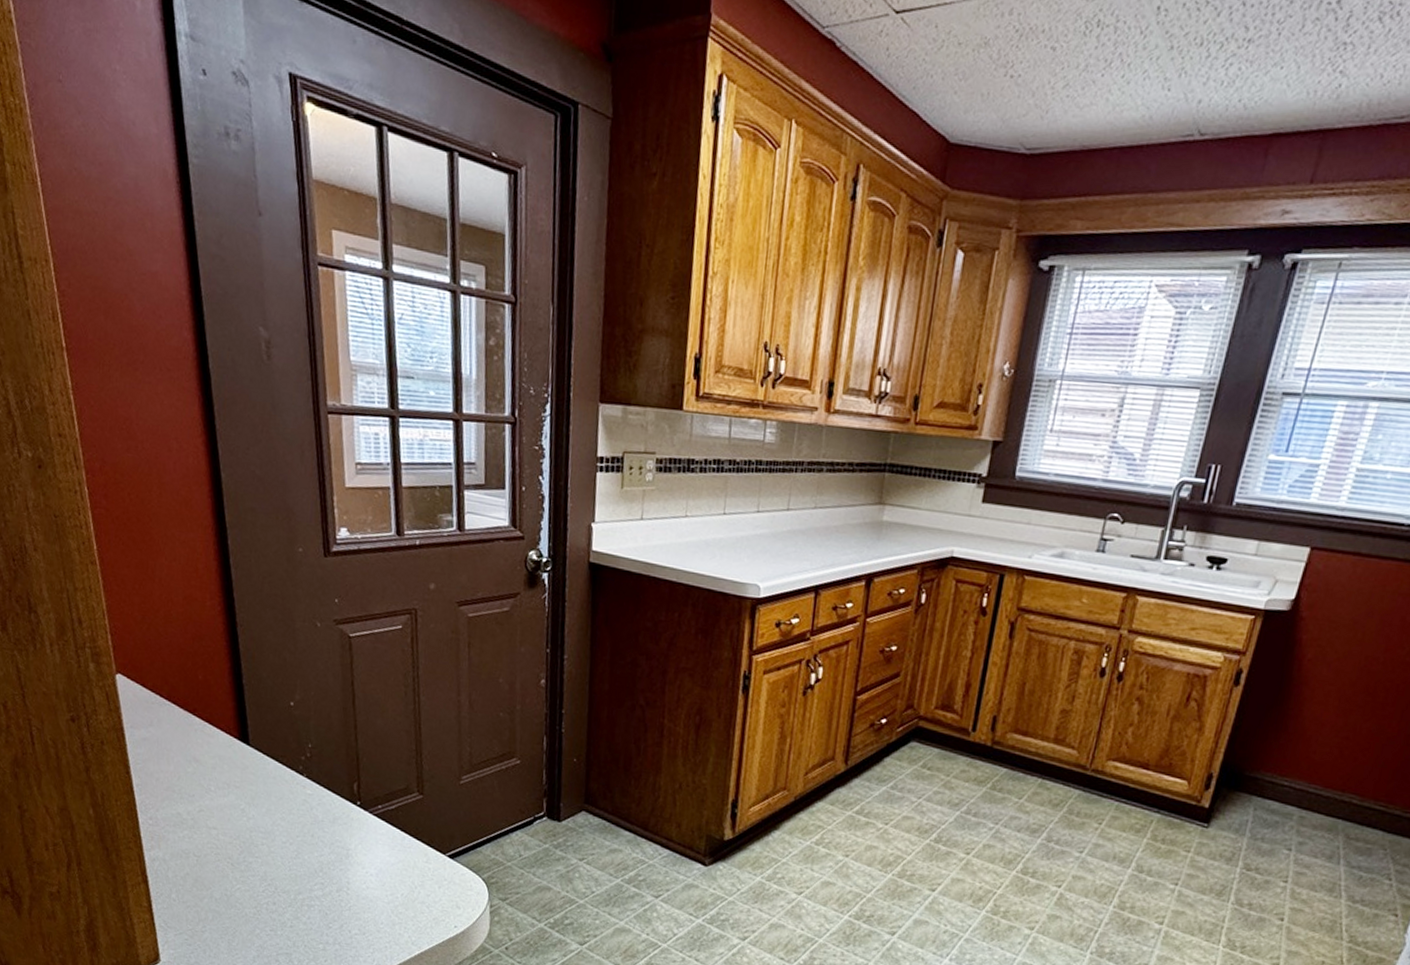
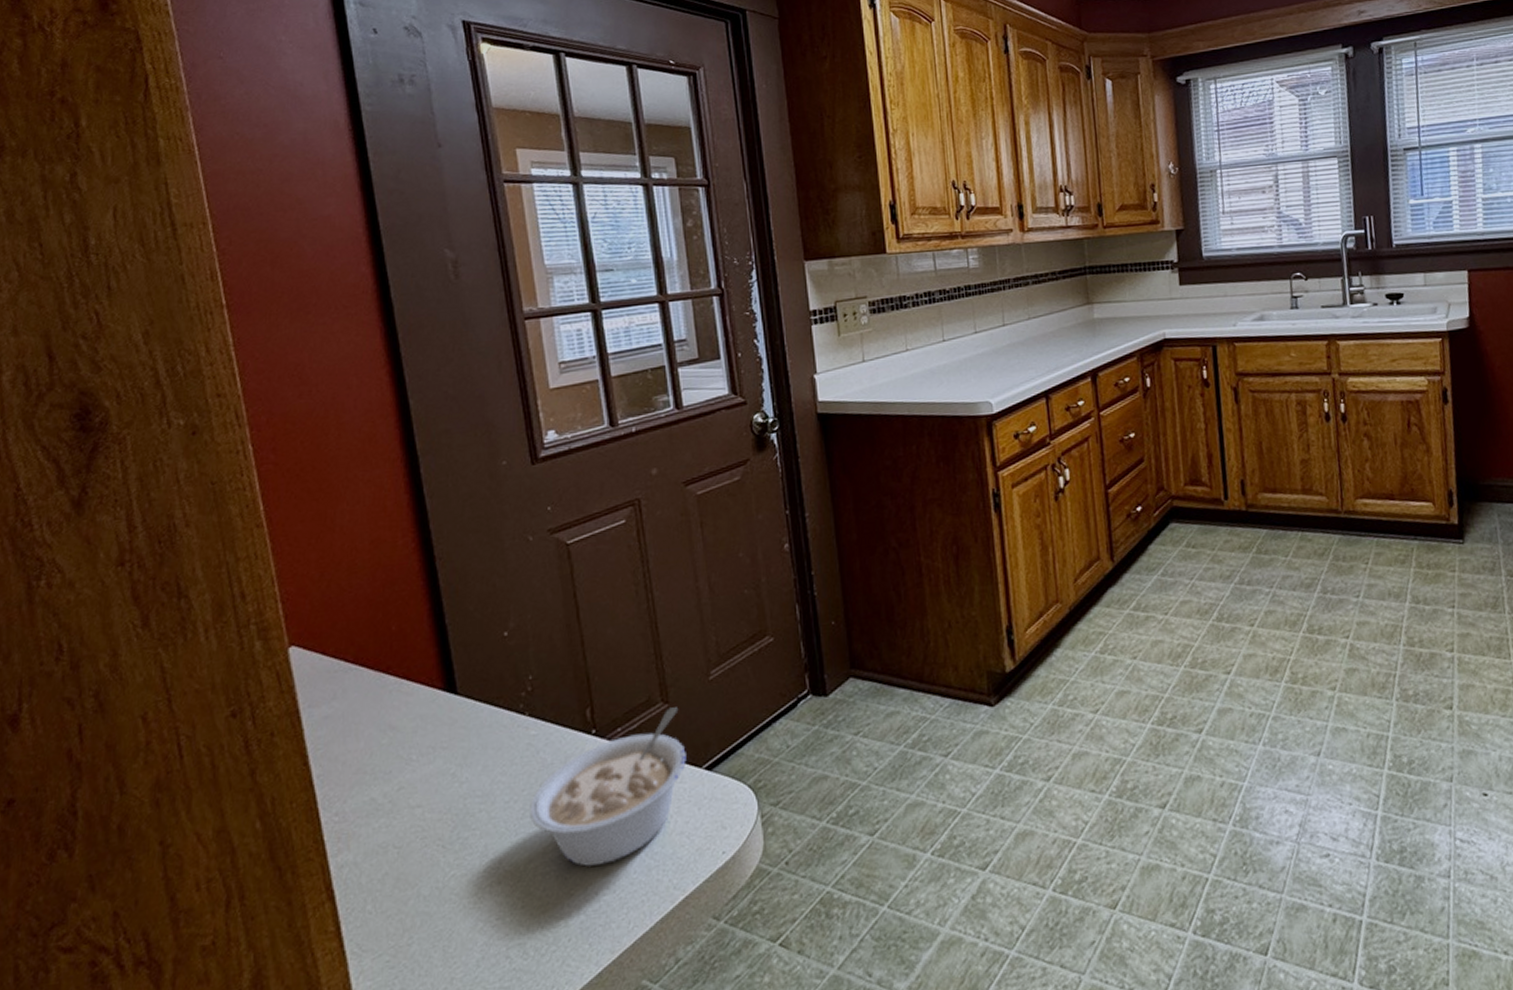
legume: none [302,799,434,911] -> present [530,707,686,867]

